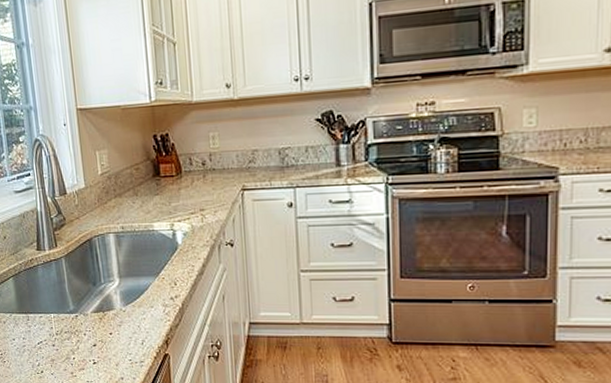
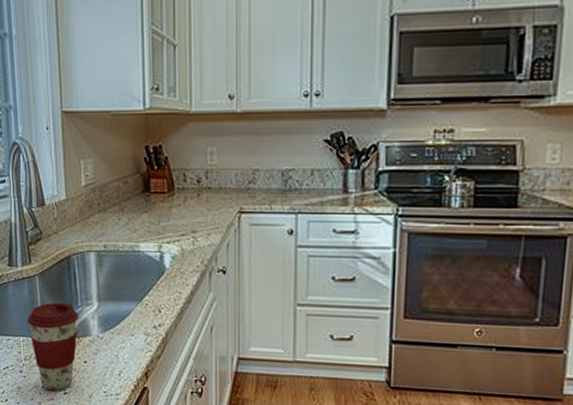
coffee cup: none [56,280,103,361] -> present [27,302,78,390]

